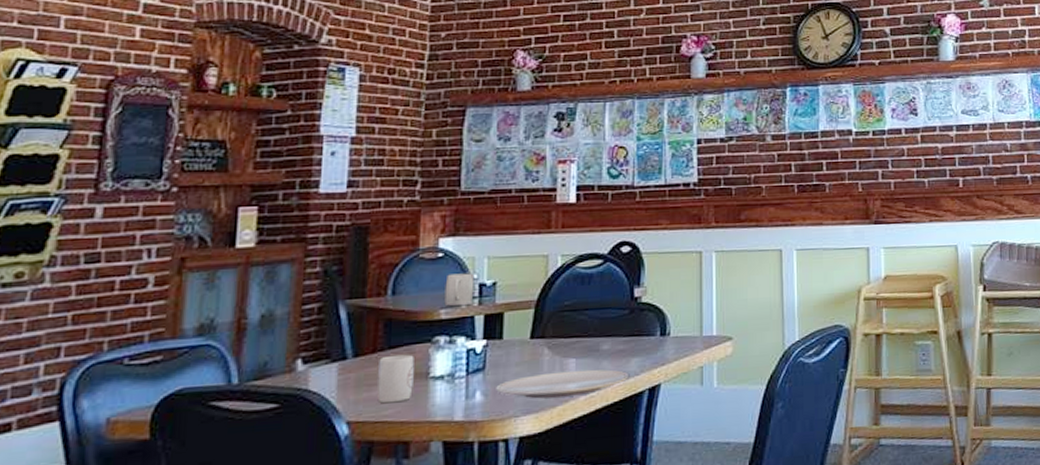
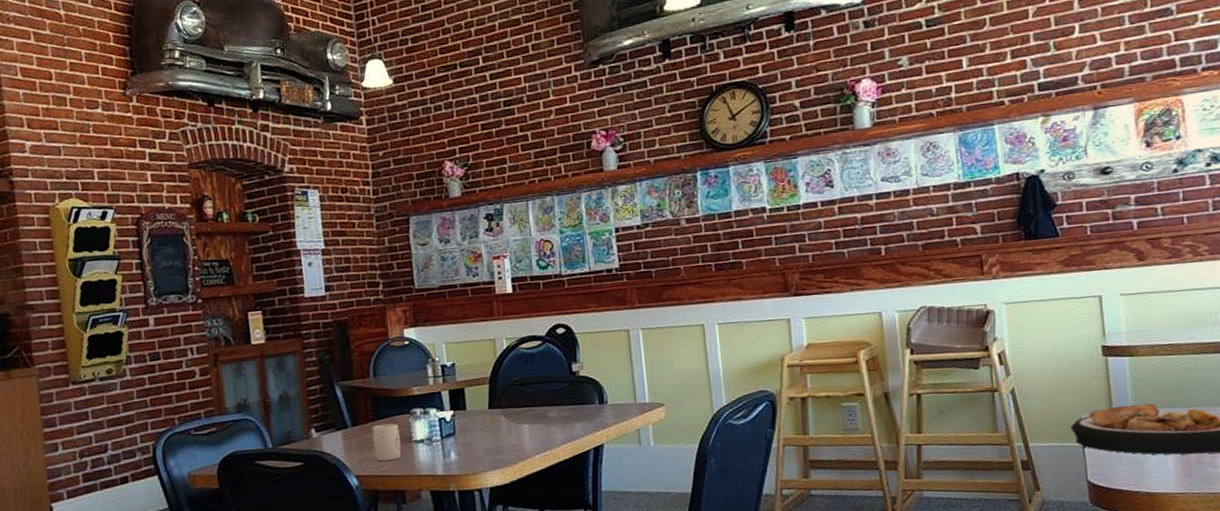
mug: present [444,273,475,307] -> none [414,356,438,385]
plate: present [496,369,628,399] -> none [466,433,575,458]

